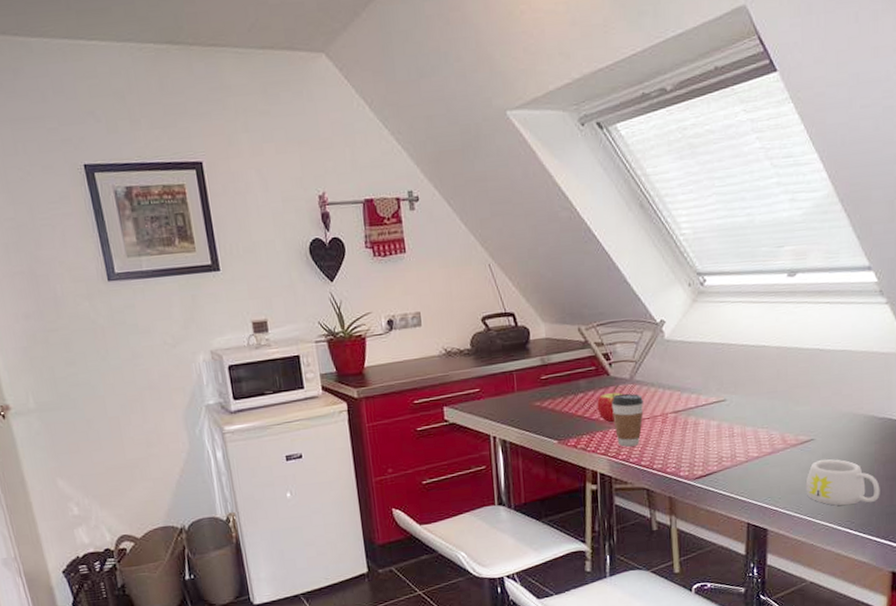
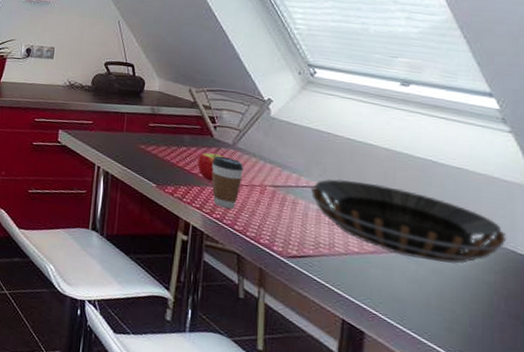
decorative bowl: none [709,384,885,449] -> present [310,178,507,265]
mug: present [805,459,880,506] -> none [411,274,501,339]

